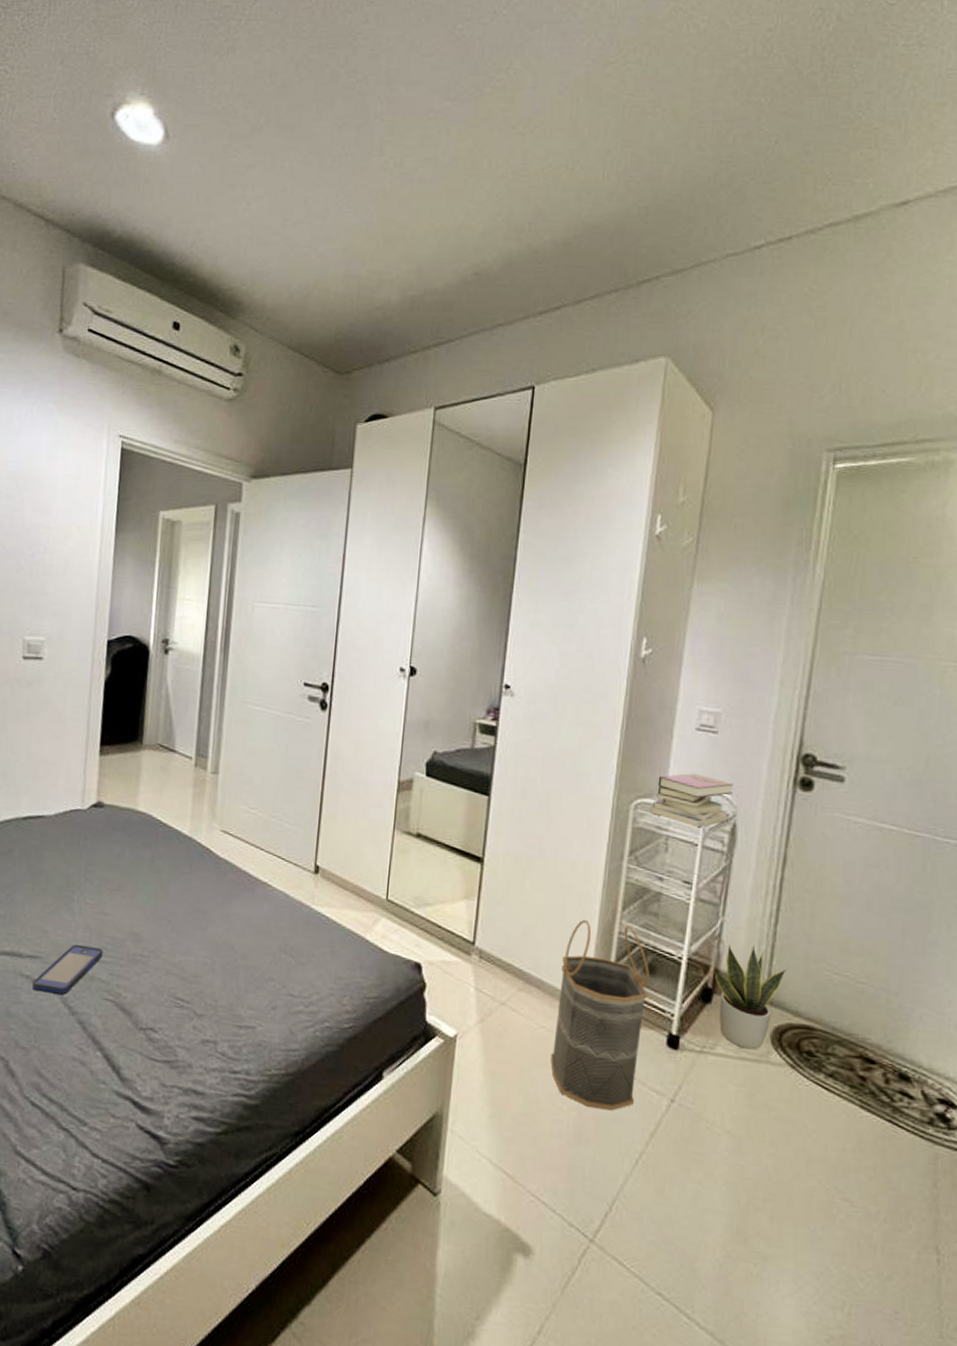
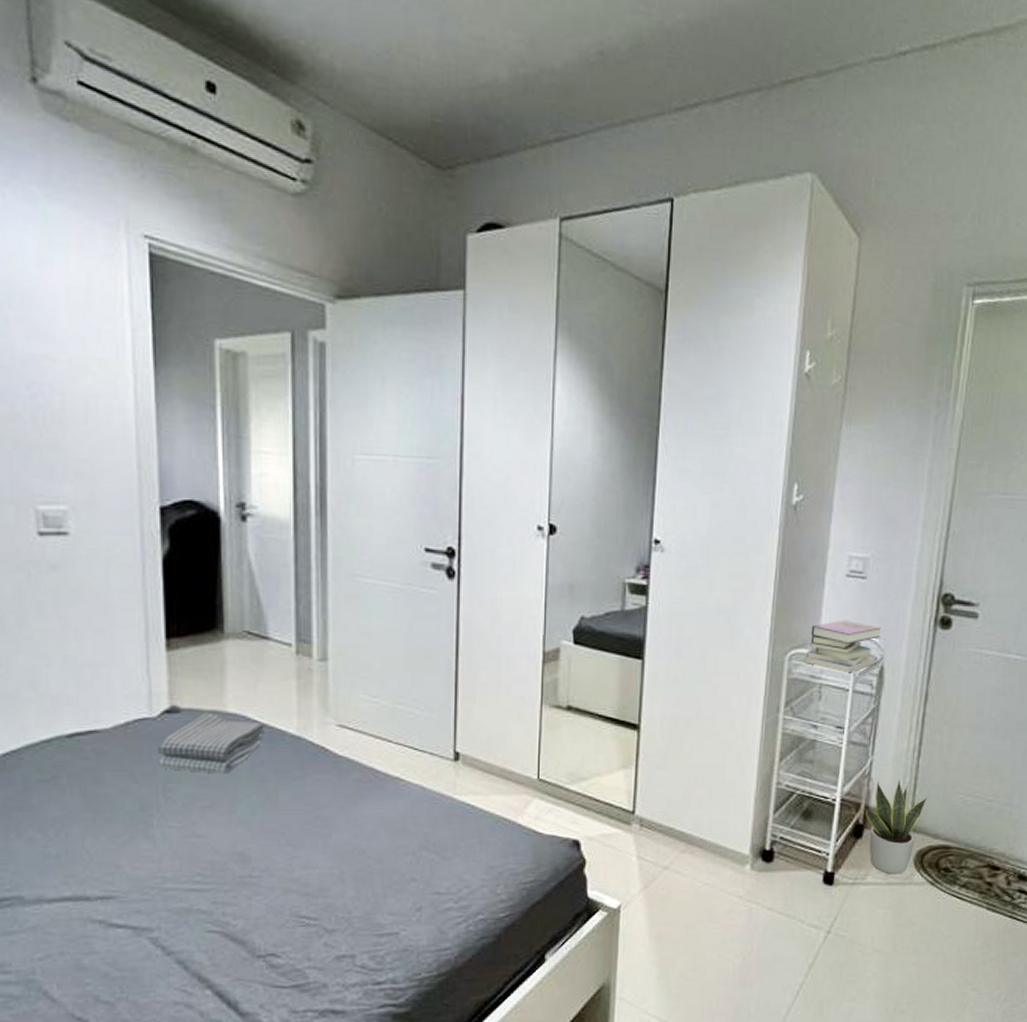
mobile phone: present [32,944,103,995] -> none [109,875,200,936]
towel: none [83,809,166,863] -> present [158,712,266,774]
basket: present [550,919,651,1111] -> none [715,774,807,952]

